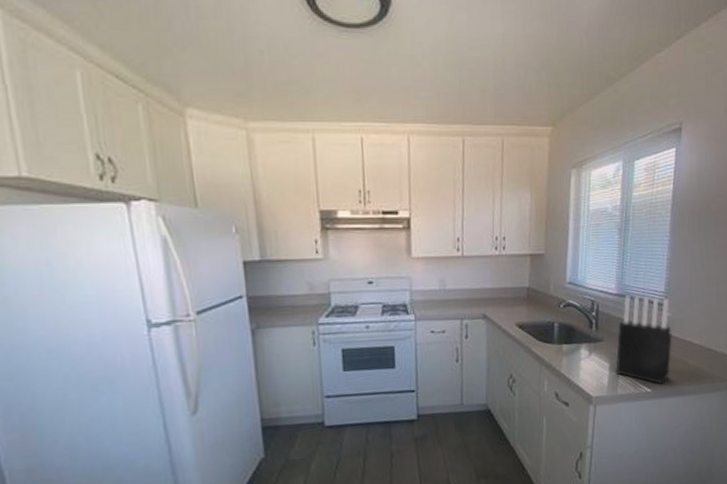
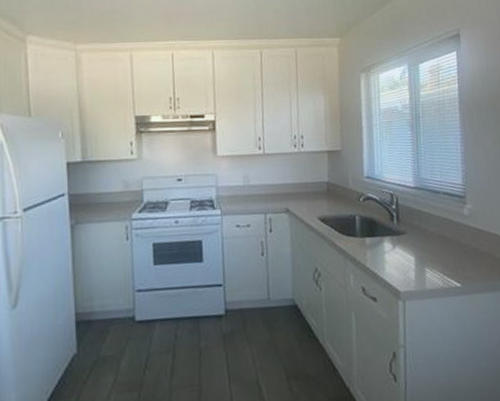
knife block: present [616,295,672,385] -> none [420,188,478,279]

